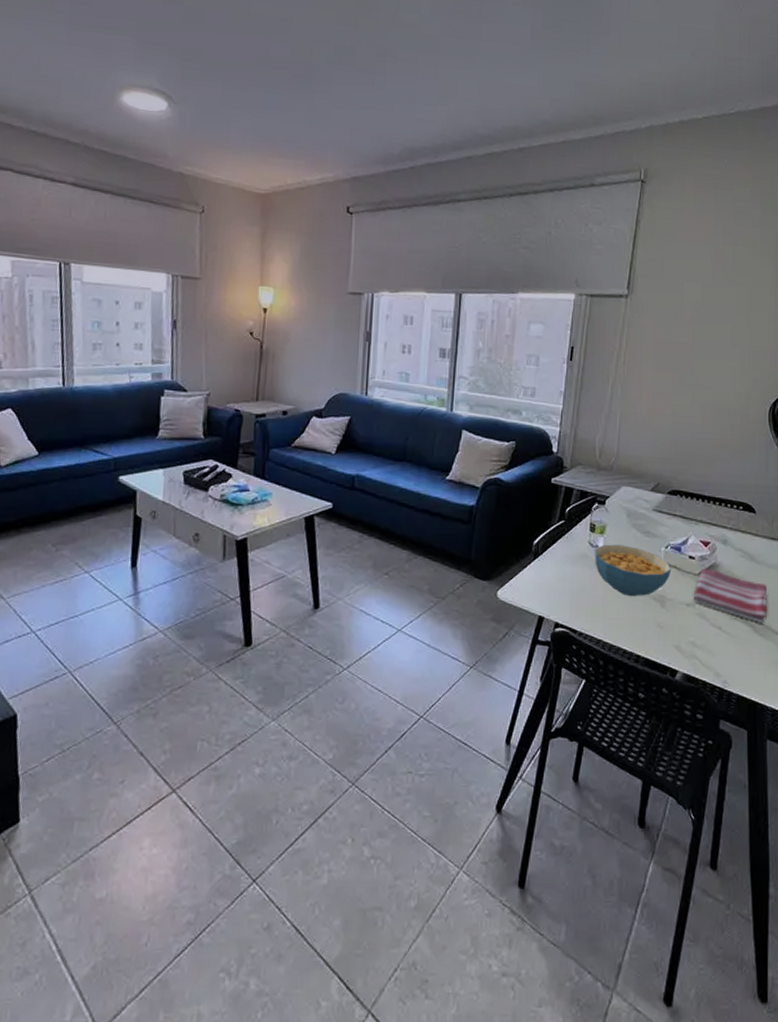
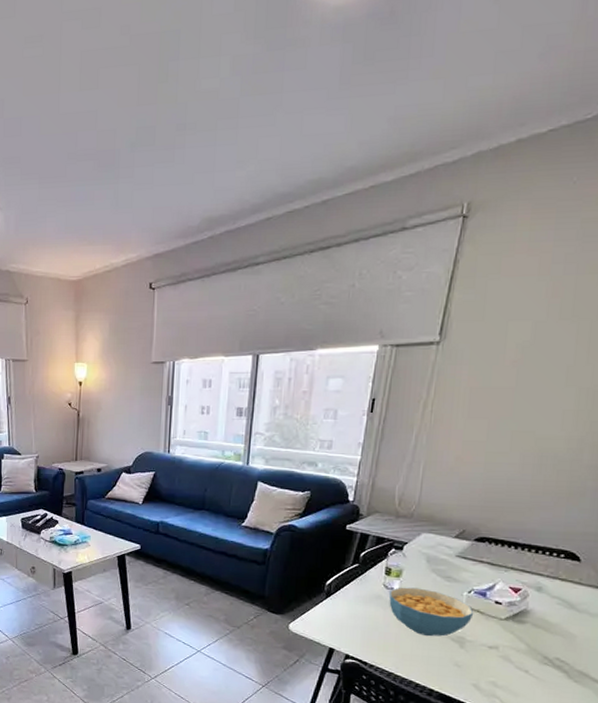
dish towel: present [693,568,768,623] -> none [497,613,588,670]

